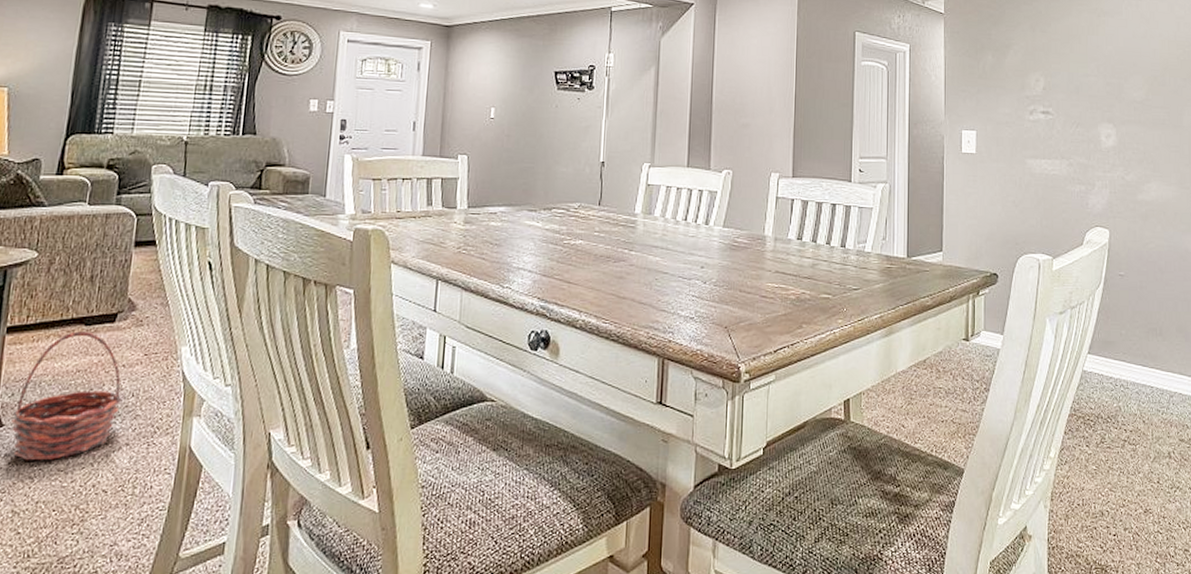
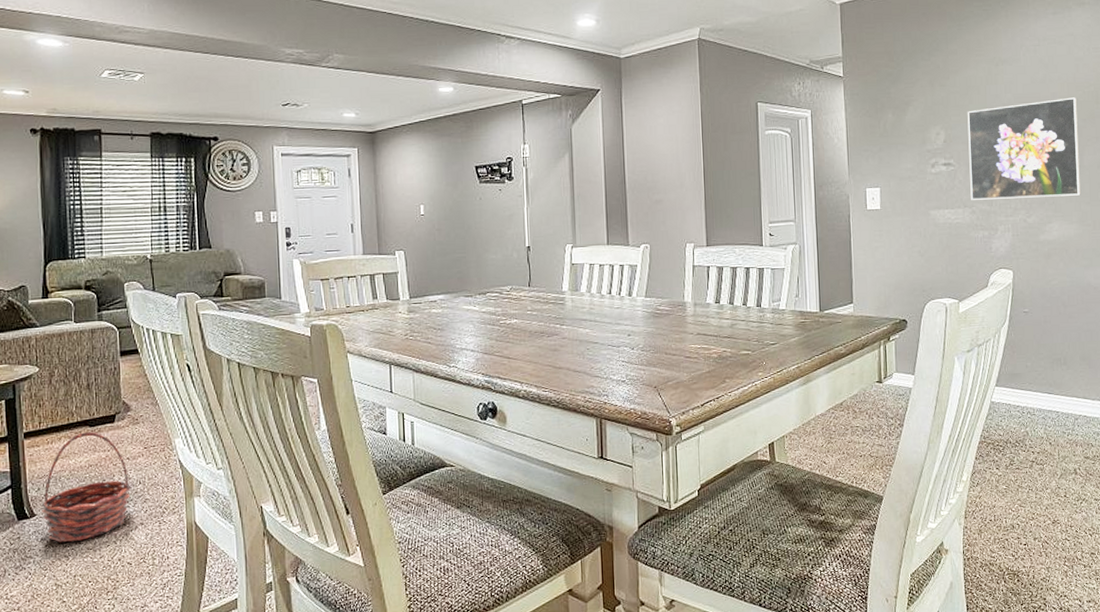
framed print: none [1067,55,1180,156] -> present [967,97,1081,200]

